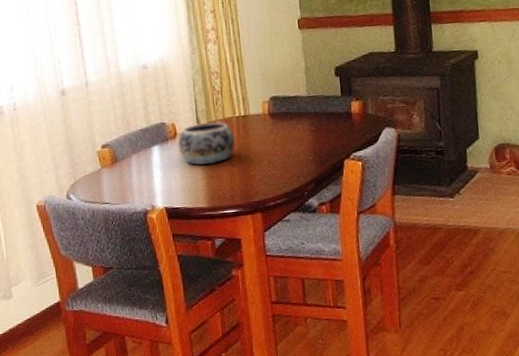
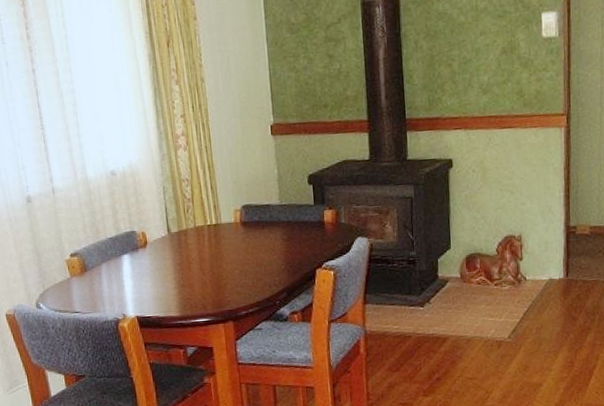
decorative bowl: present [178,121,235,165] -> none [149,230,207,274]

